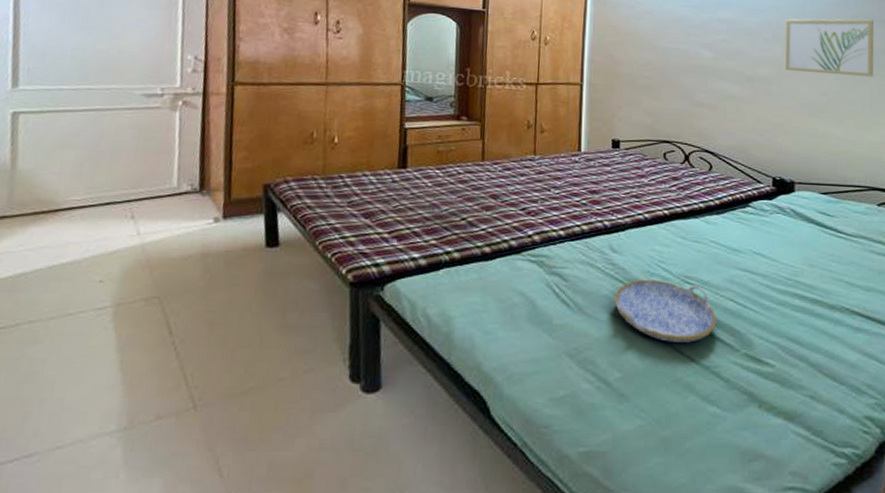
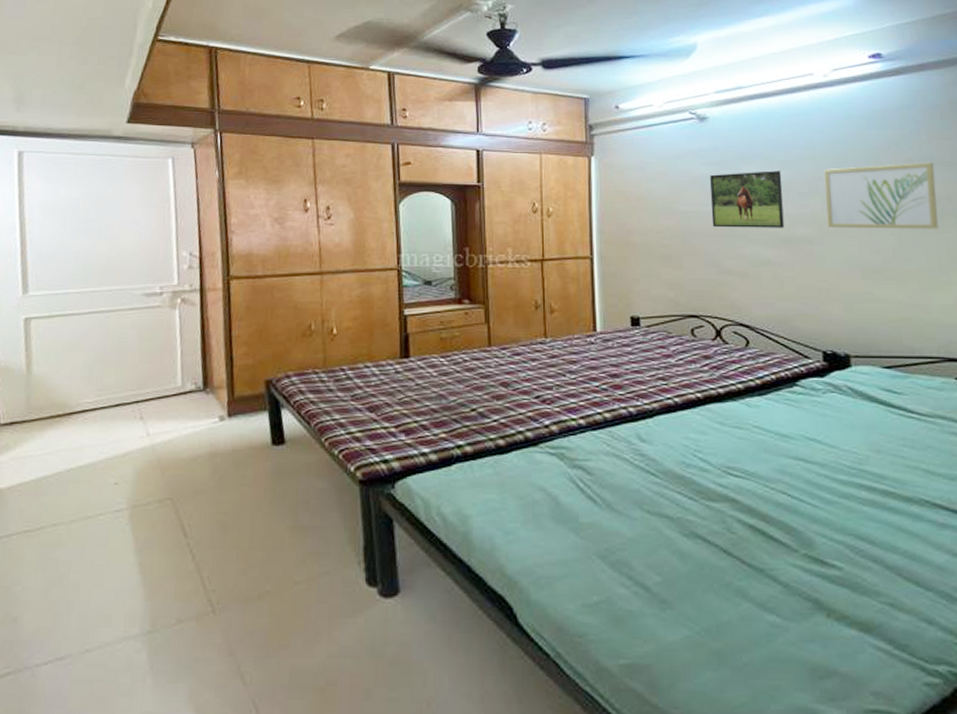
serving tray: present [615,279,717,342] -> none [647,471,769,542]
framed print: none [689,16,750,68] -> present [710,171,785,228]

